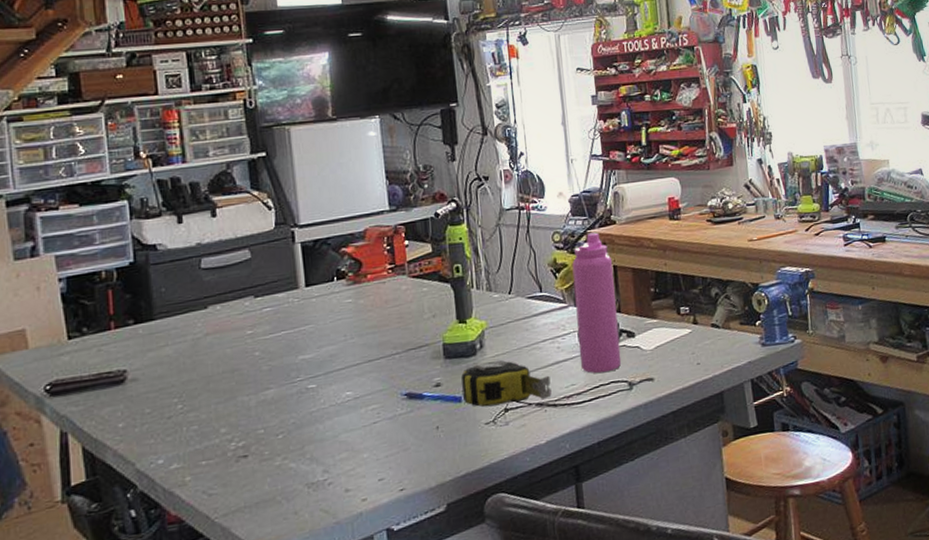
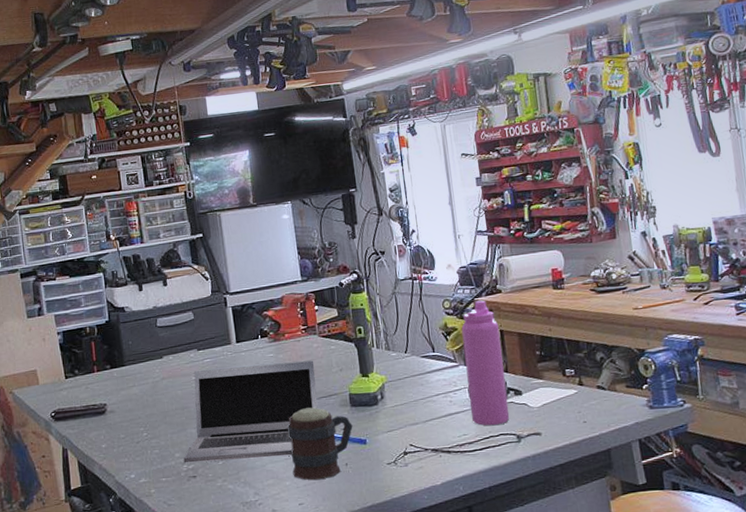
laptop: none [231,305,405,441] -> present [183,360,318,463]
mug: none [366,361,446,450] -> present [287,407,353,480]
tape measure: present [461,360,552,407] -> none [365,409,446,450]

